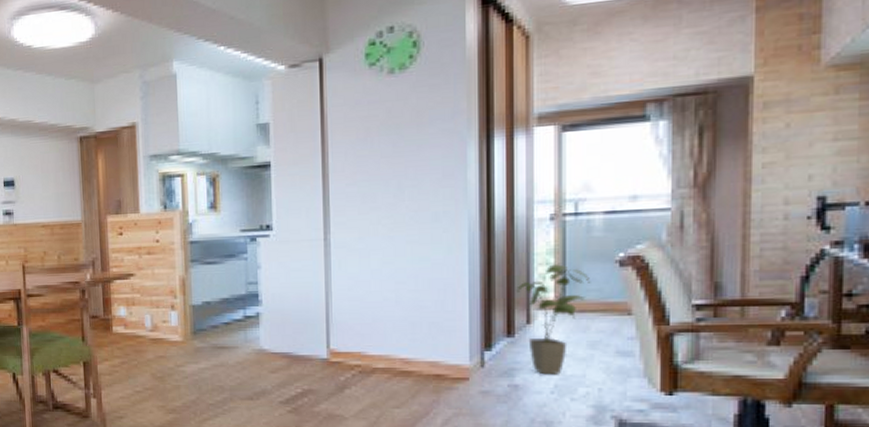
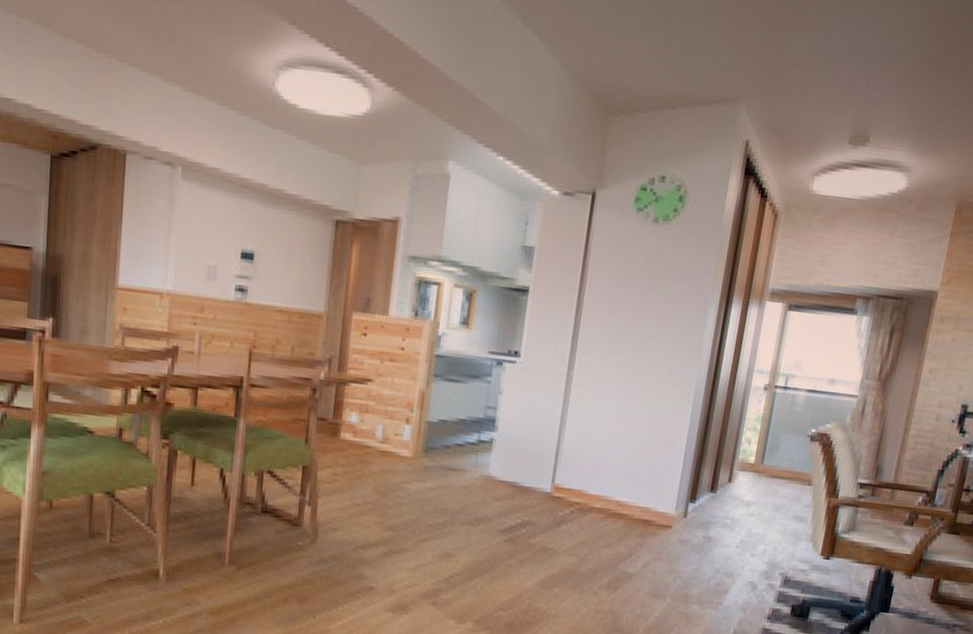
house plant: present [516,263,591,375] -> none [725,429,786,532]

